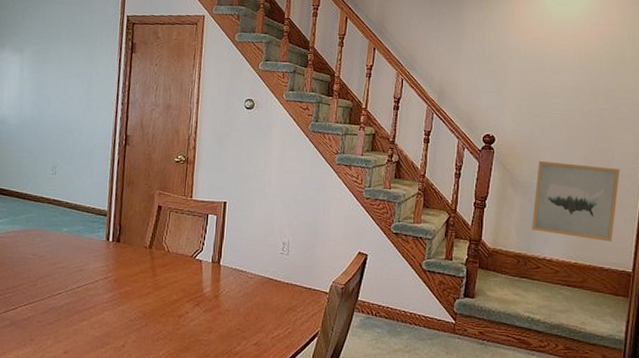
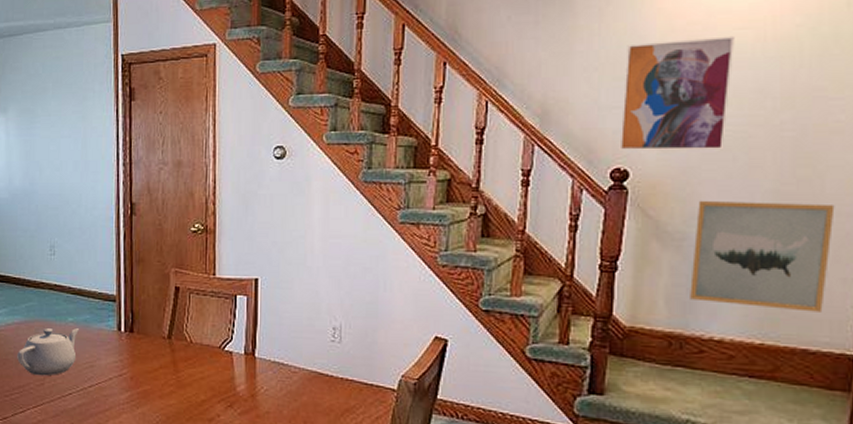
teapot: none [13,237,72,278] -> present [17,328,79,376]
wall art: none [489,48,562,127] -> present [619,35,734,151]

